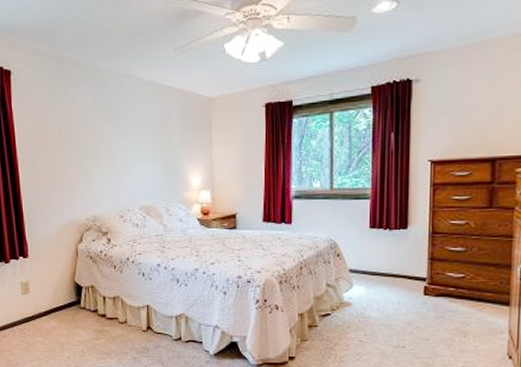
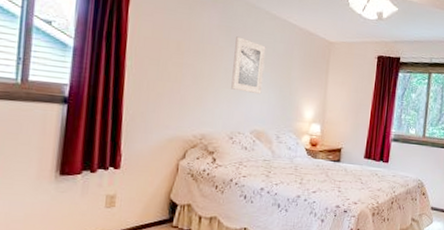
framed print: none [112,110,145,168] -> present [231,36,266,95]

